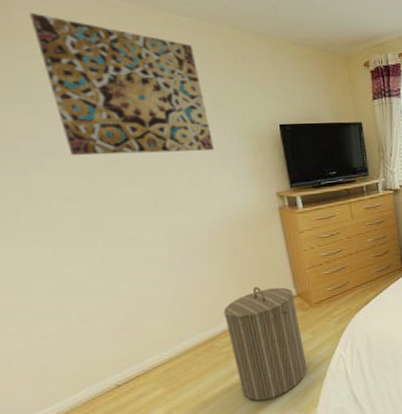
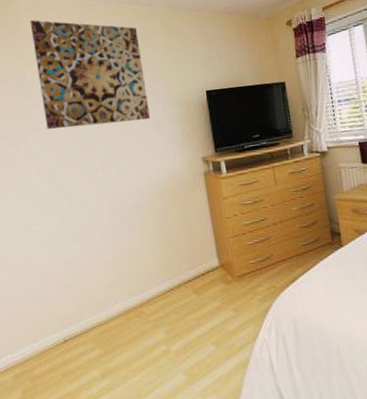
laundry hamper: present [223,286,308,401] -> none [152,254,230,380]

